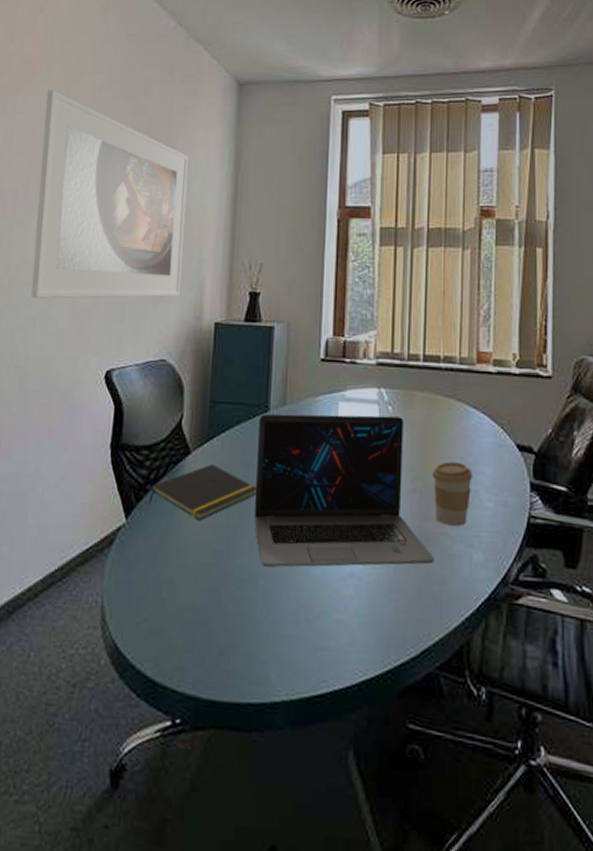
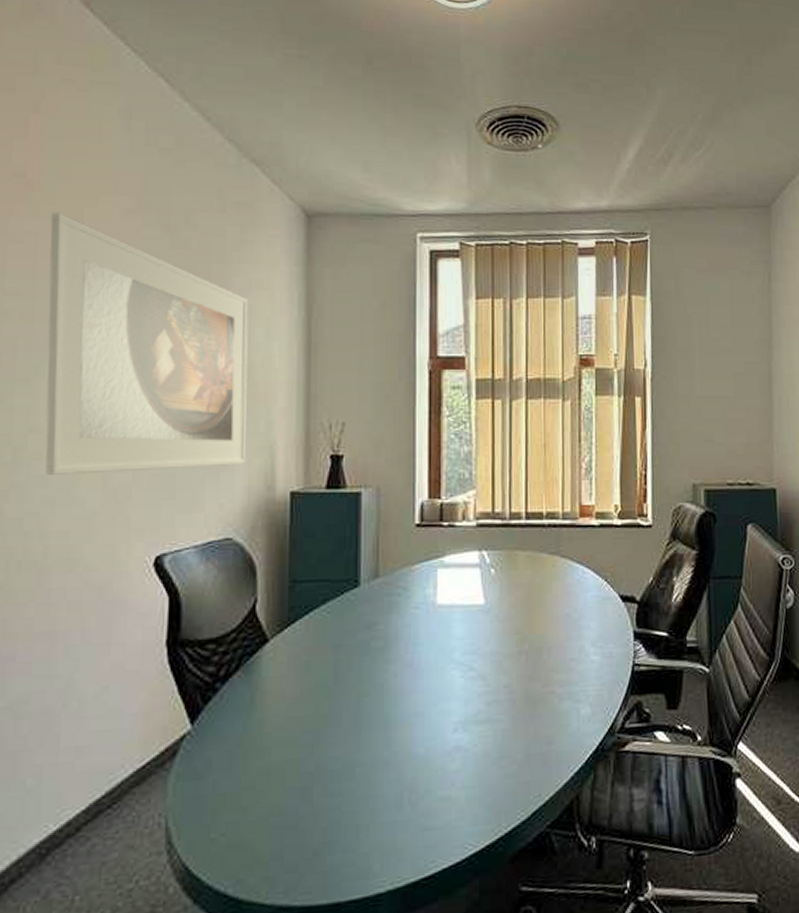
notepad: present [149,464,258,520] -> none [219,650,350,714]
laptop: present [254,414,434,568] -> none [348,579,542,755]
coffee cup: present [432,462,473,526] -> none [538,619,578,684]

